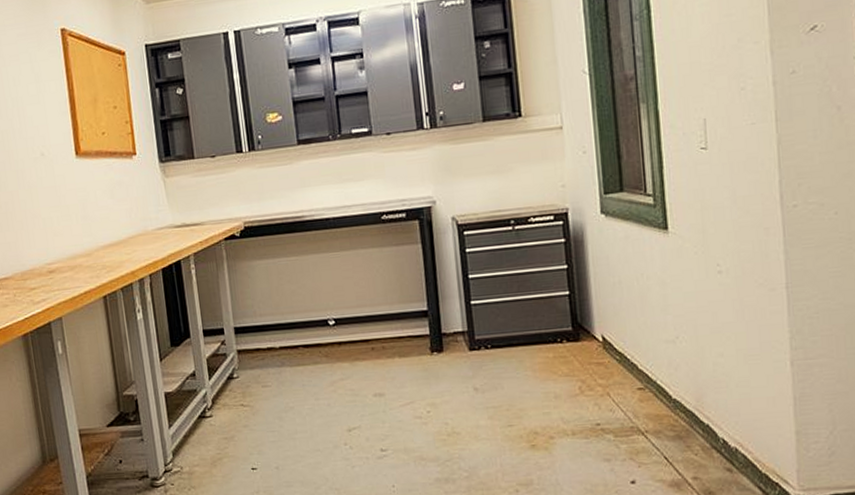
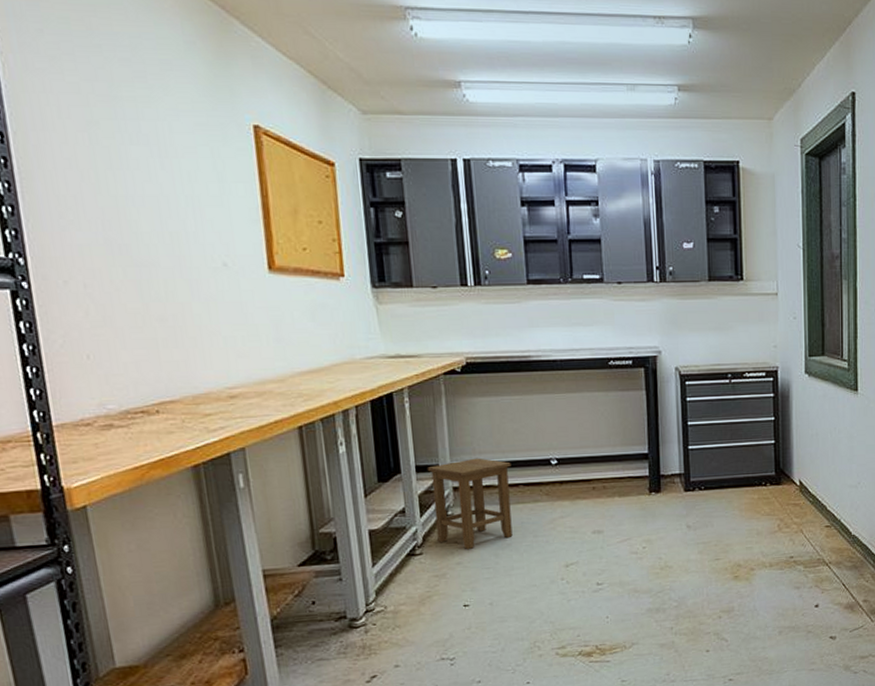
stool: none [213,320,295,412] -> present [427,458,513,549]

